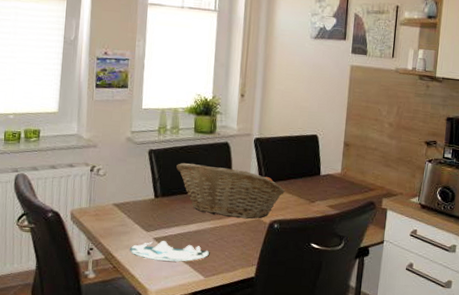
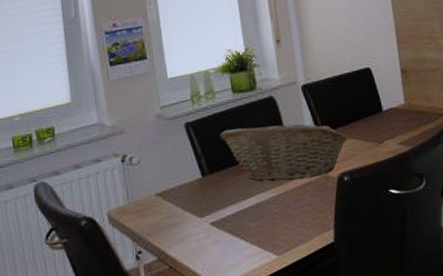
plate: present [130,241,210,262] -> none [185,221,278,249]

